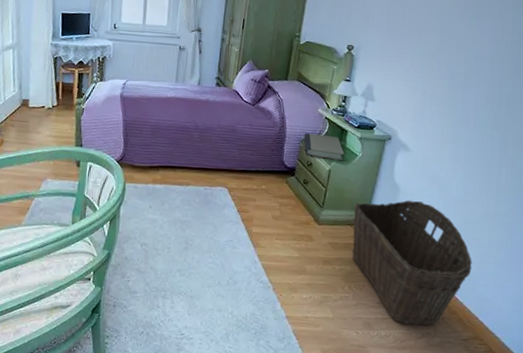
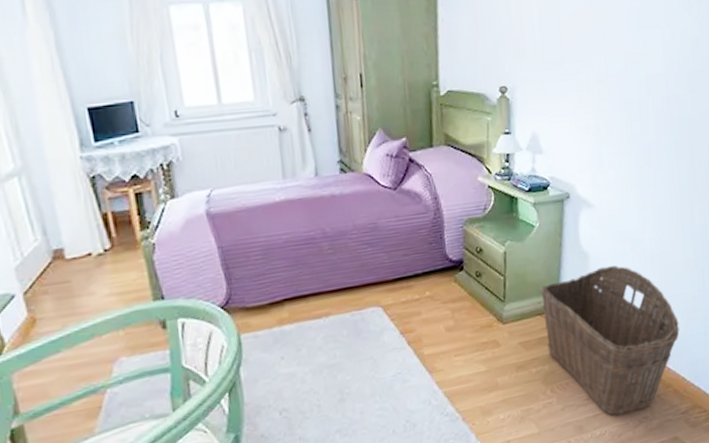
book: present [303,133,345,161] -> none [466,208,520,241]

